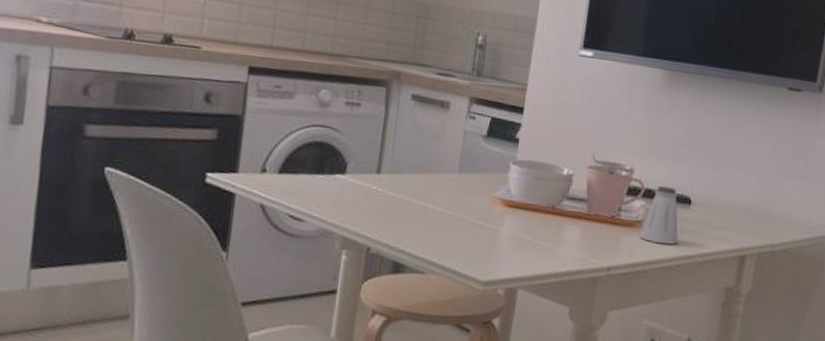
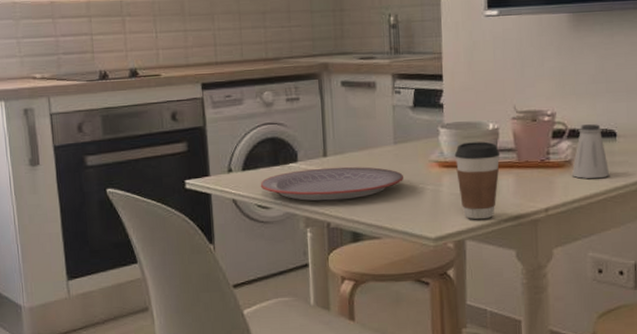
plate: none [296,183,463,225] -> present [260,166,404,201]
coffee cup: none [520,184,571,270] -> present [454,141,500,220]

